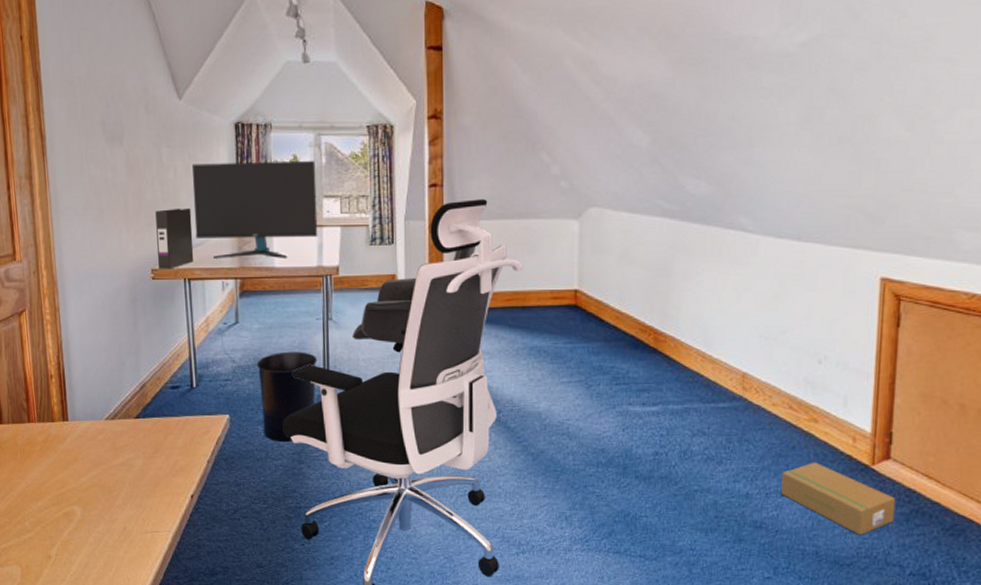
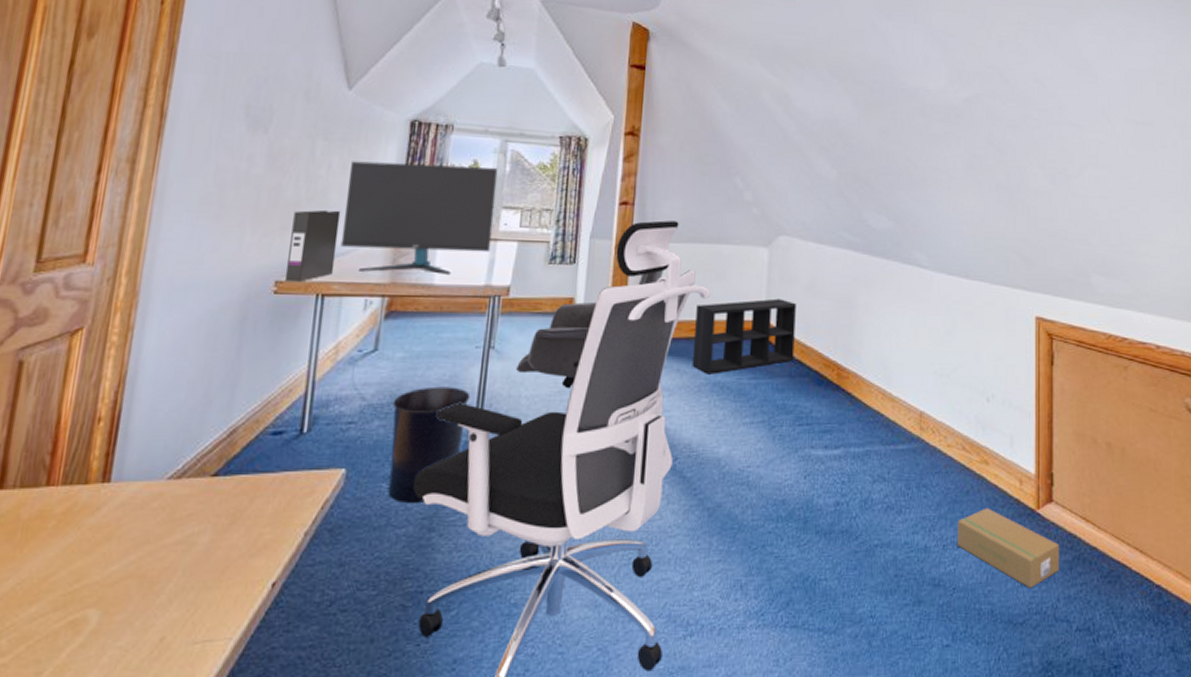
bookshelf: none [509,268,609,340] -> present [692,298,796,374]

